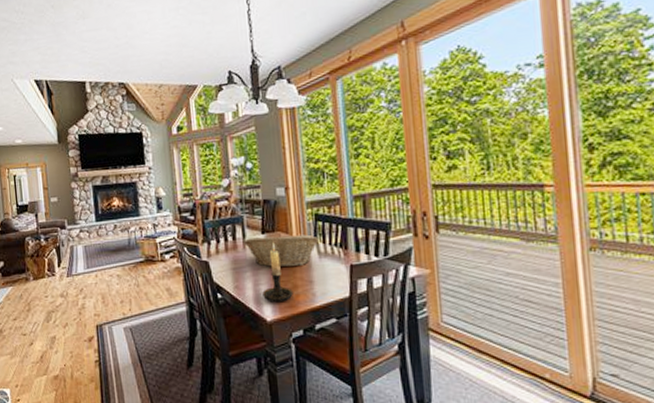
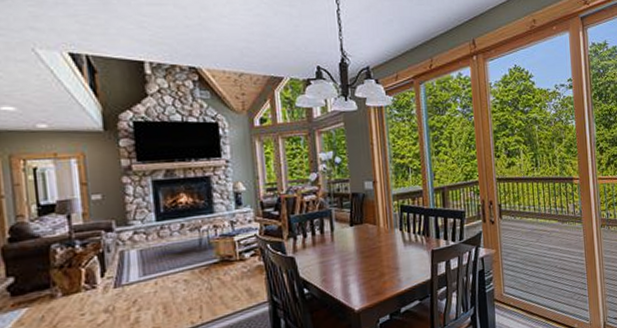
fruit basket: present [244,233,318,268] -> none [332,225,404,258]
candle holder: present [262,242,293,303] -> none [351,234,380,292]

